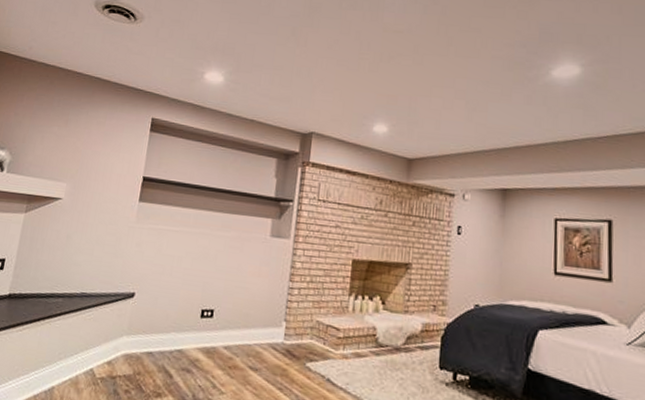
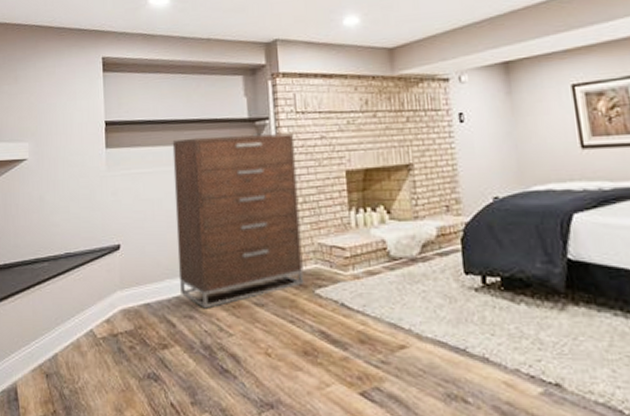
dresser: none [183,205,313,366] -> present [172,133,304,309]

